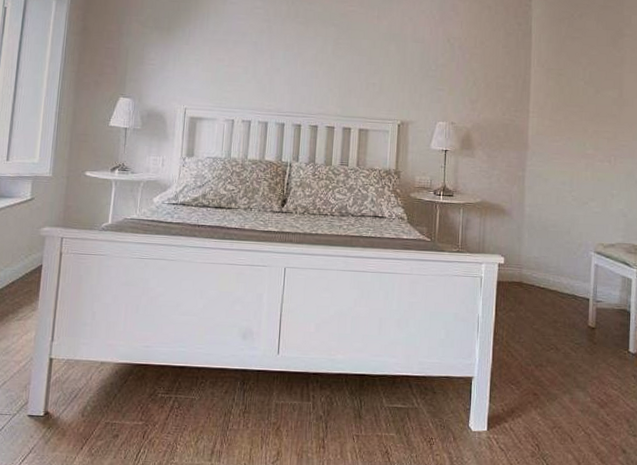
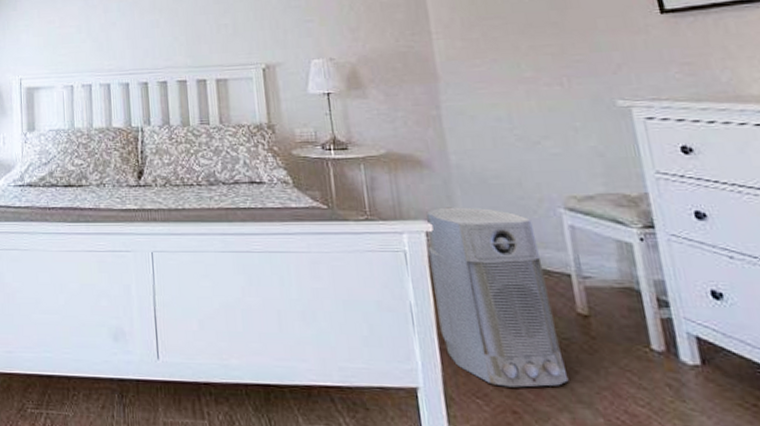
air purifier: none [495,246,574,377] -> present [426,207,569,388]

